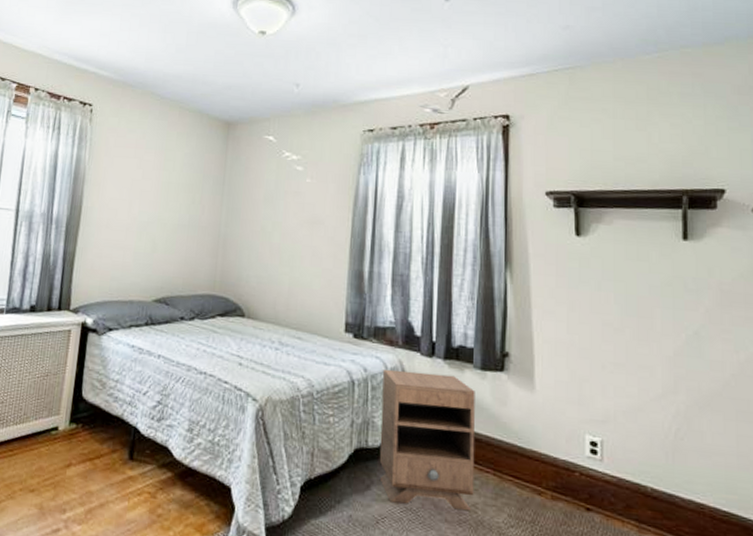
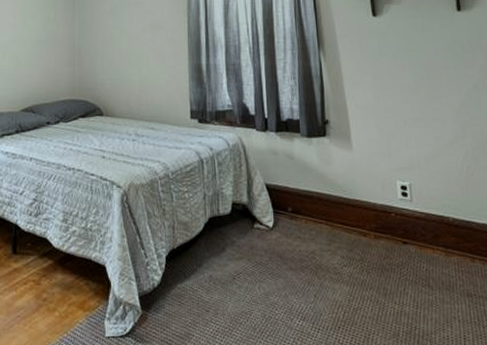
nightstand: present [379,369,475,512] -> none [226,145,312,259]

